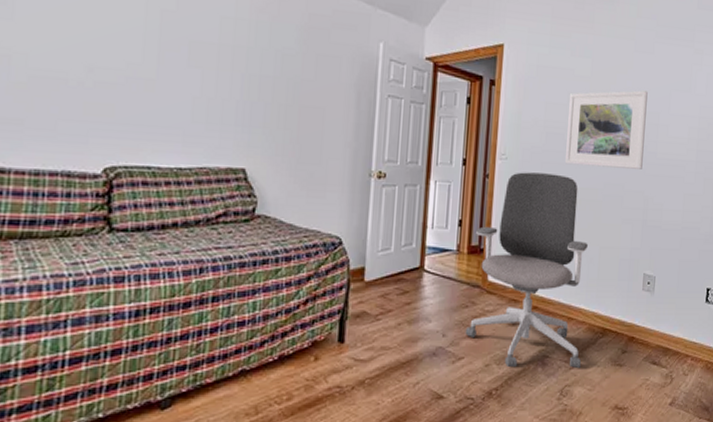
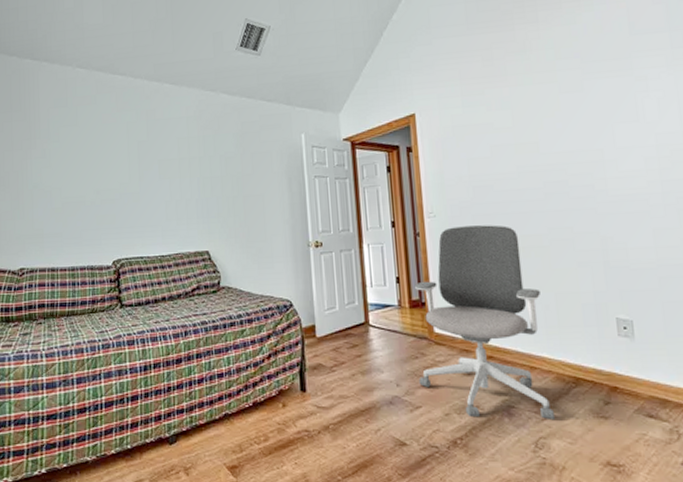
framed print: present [565,90,648,169] -> none [491,129,592,214]

